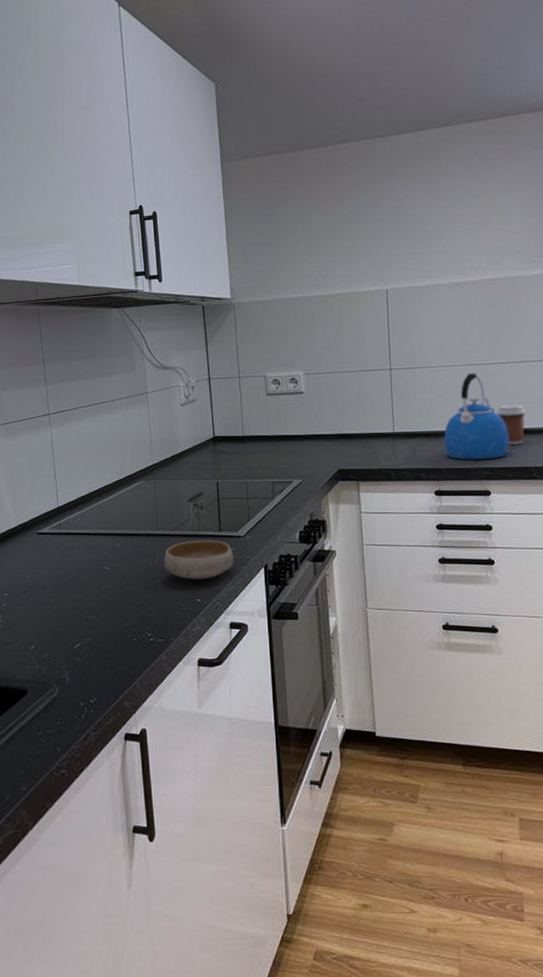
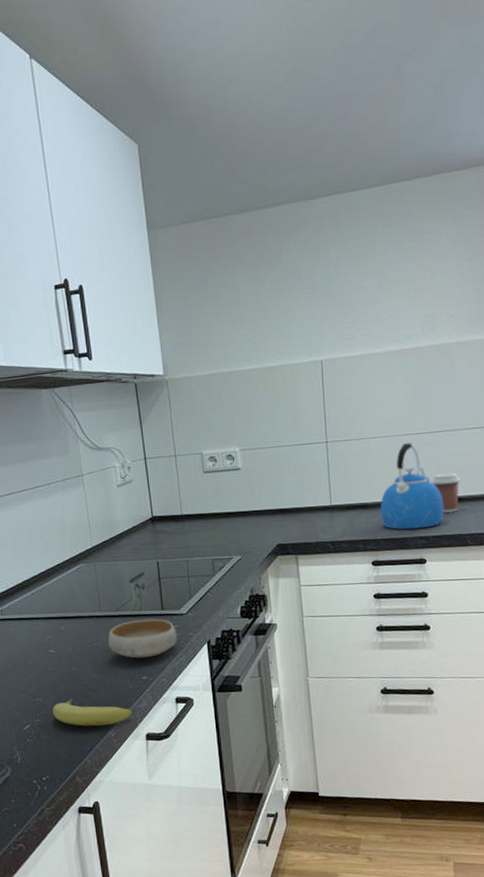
fruit: none [104,618,185,648] -> present [53,698,133,726]

